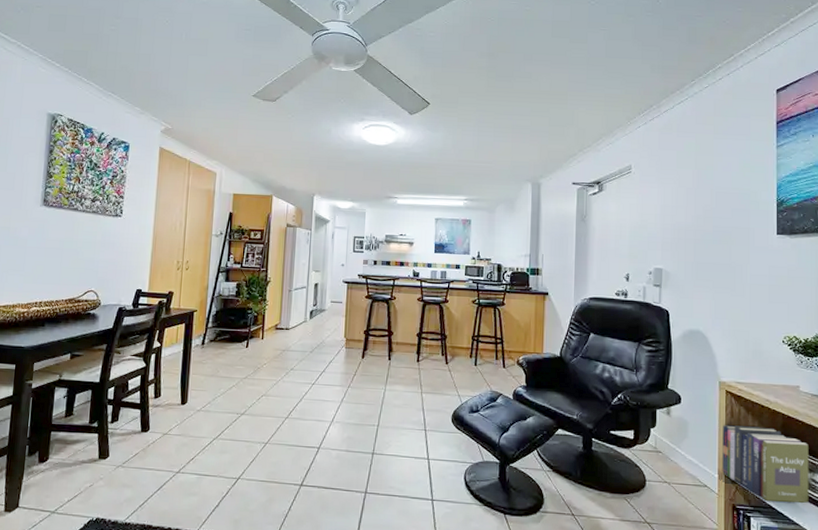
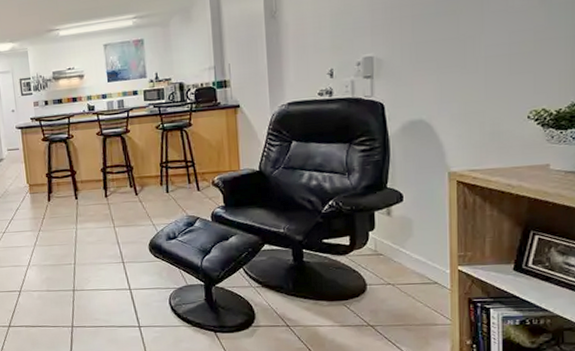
books: present [722,425,809,503] -> none [454,213,561,290]

